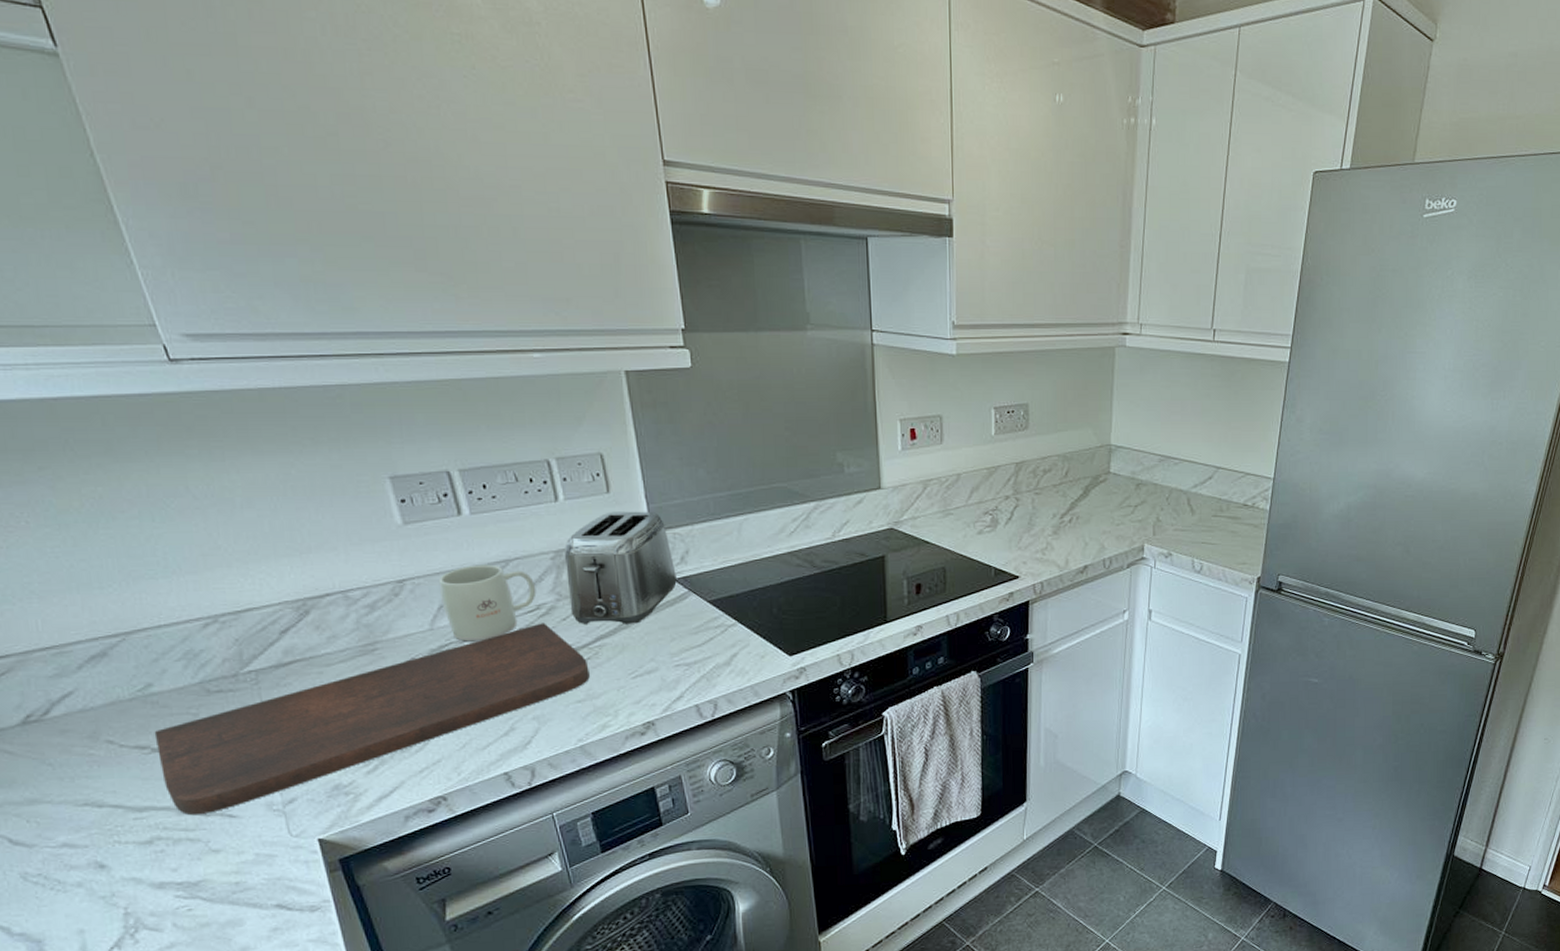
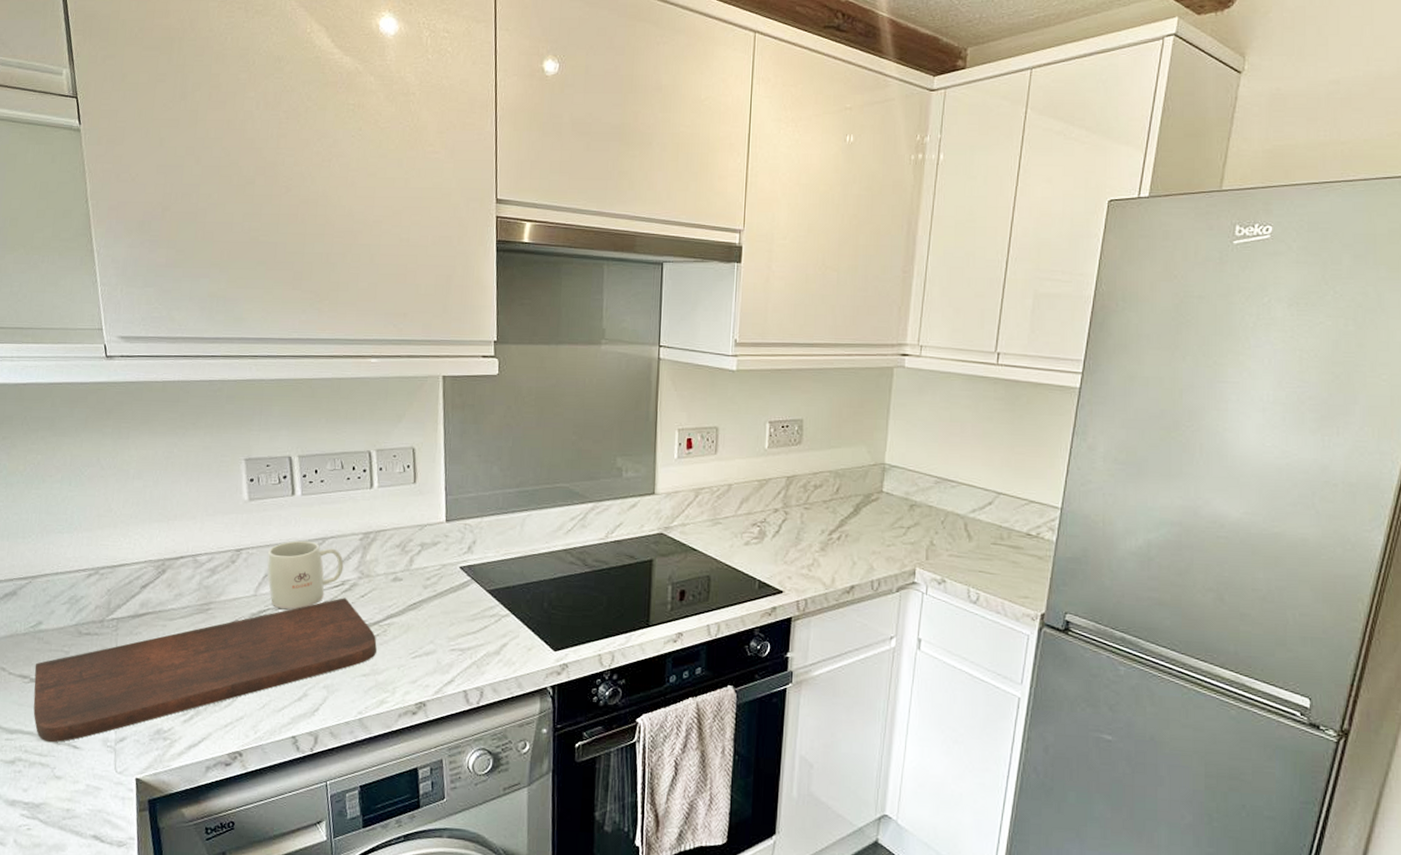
toaster: present [563,511,677,624] -> none [369,500,463,606]

